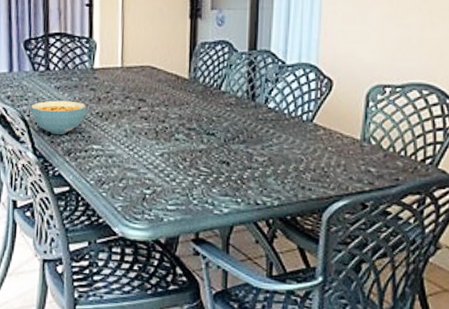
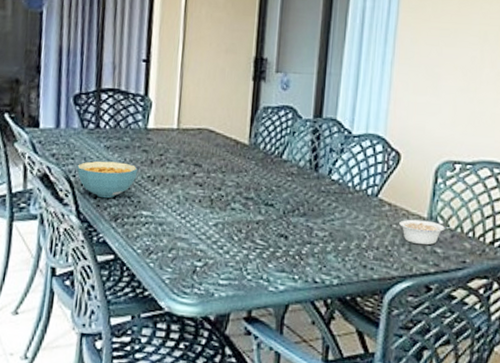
legume: none [334,141,386,166] -> present [399,219,453,245]

